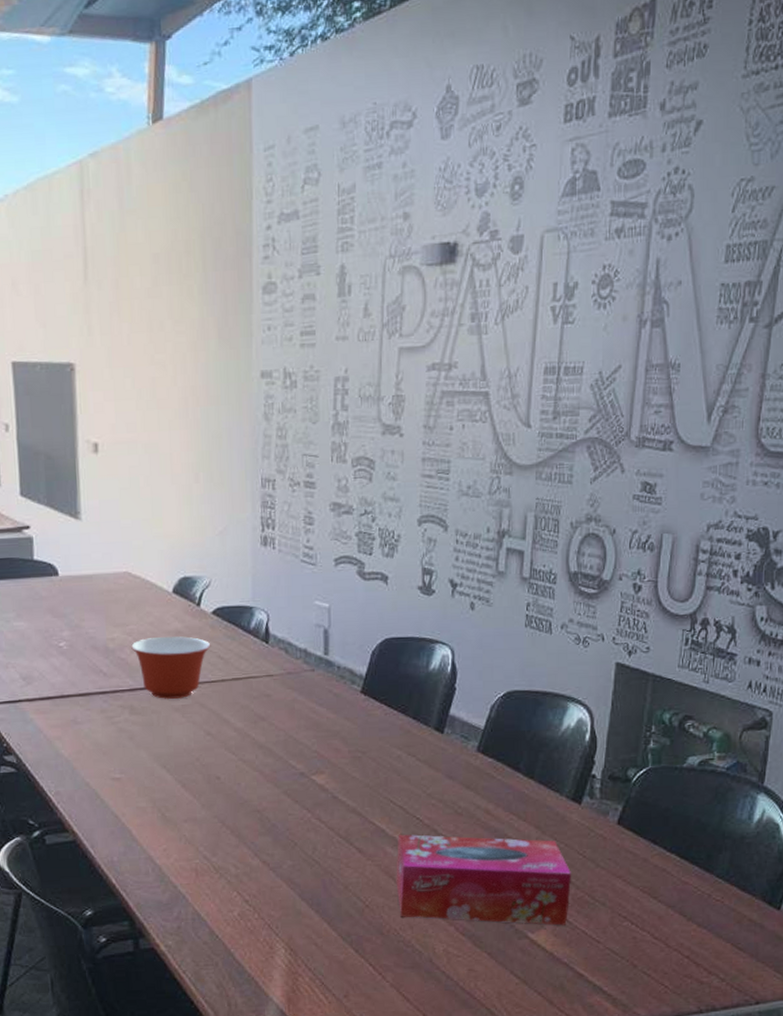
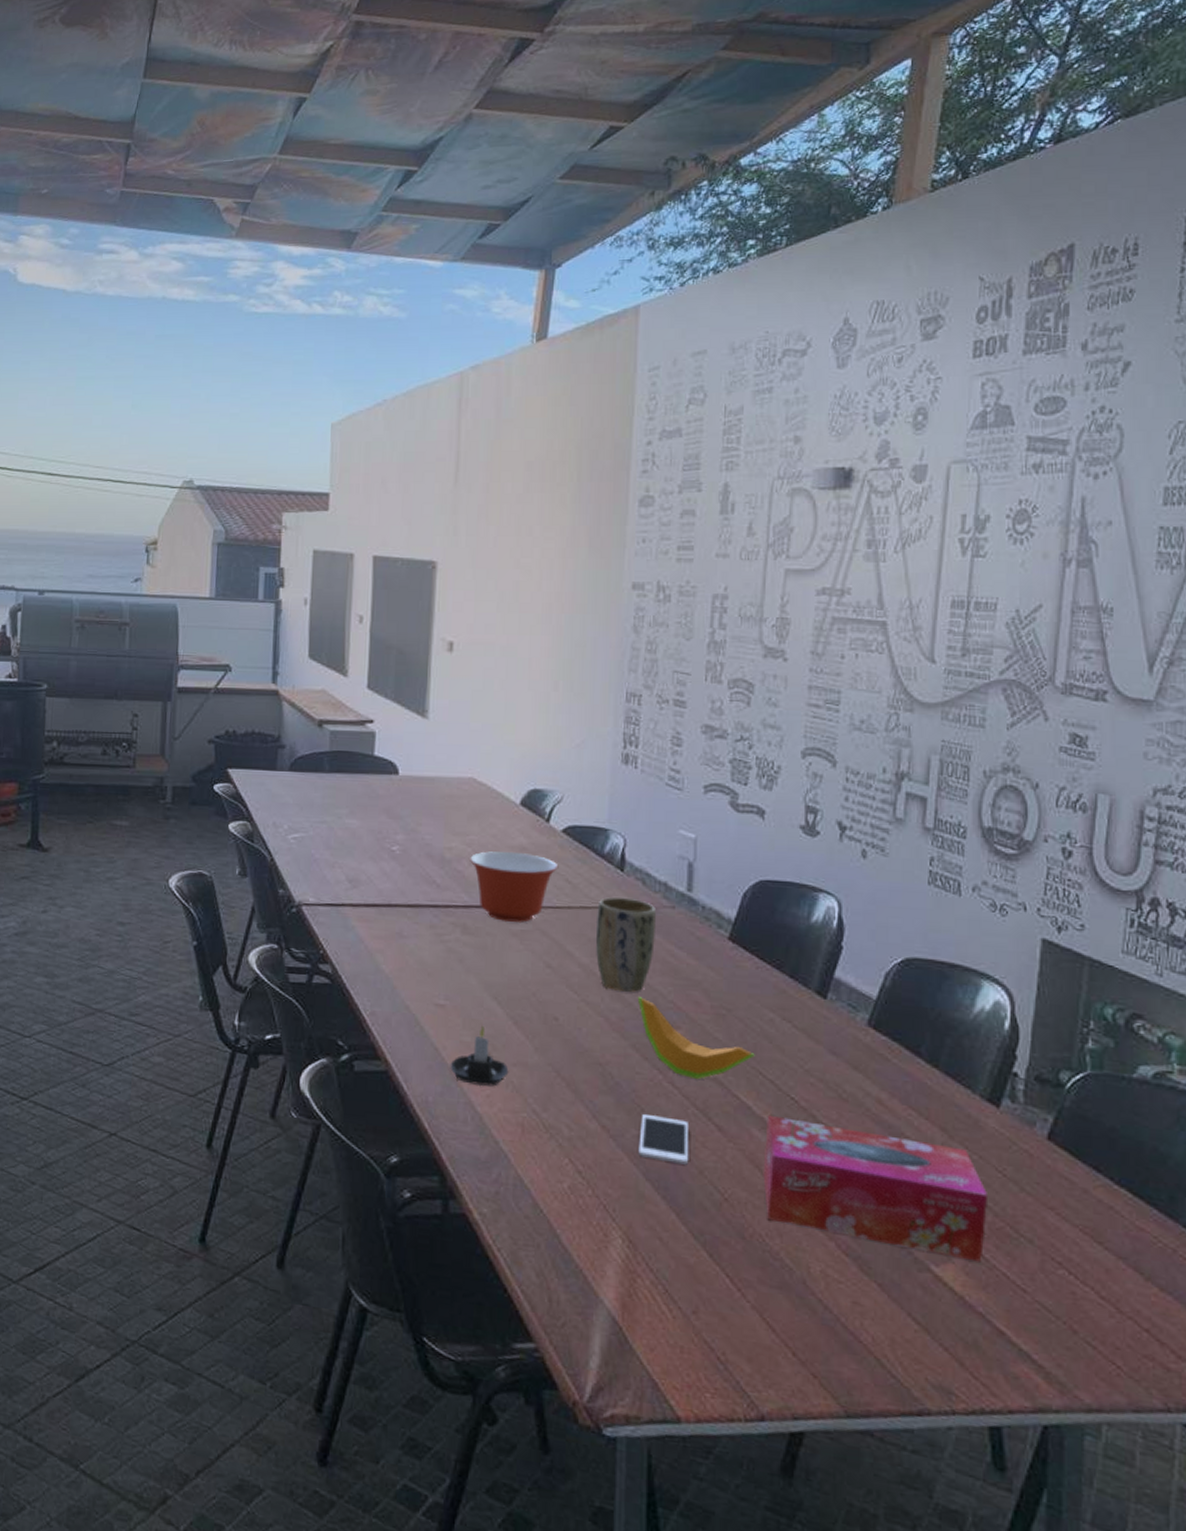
candle: none [129,791,181,842] -> present [450,1025,509,1086]
plant pot: none [247,666,299,748] -> present [595,896,657,992]
cantaloupe slice: none [286,751,386,813] -> present [637,997,755,1079]
cell phone: none [294,847,336,883] -> present [638,1114,689,1165]

